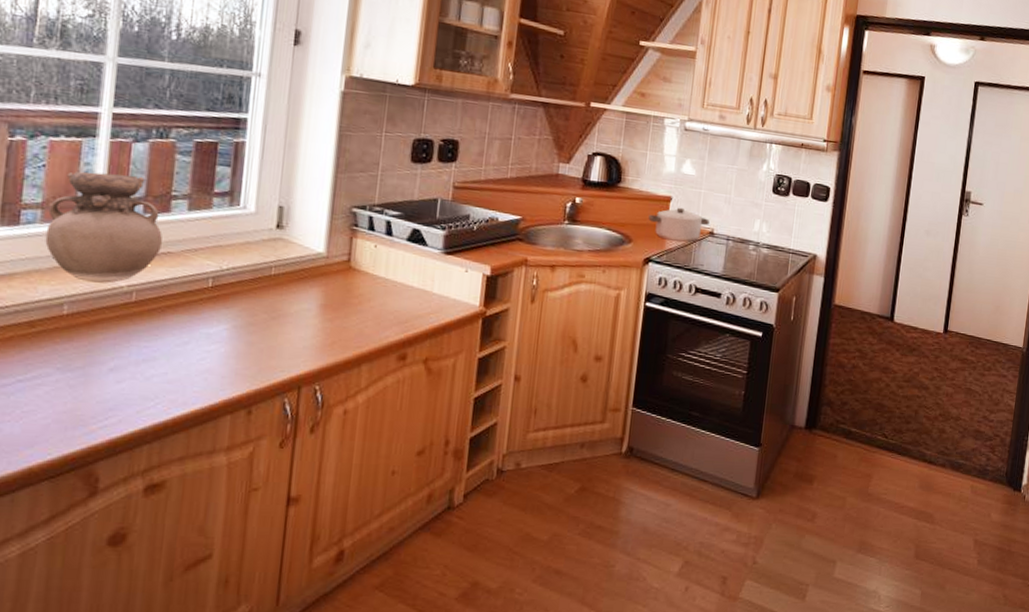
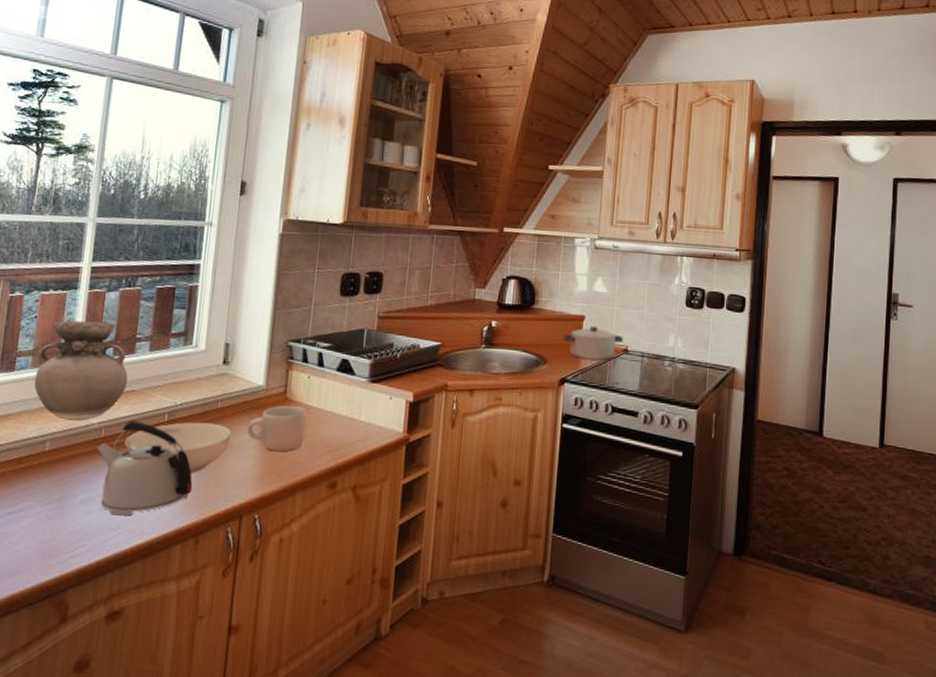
kettle: none [126,284,243,386] -> present [96,420,193,516]
bowl: none [161,288,288,342] -> present [125,422,232,473]
cup: none [306,274,374,323] -> present [247,405,307,452]

